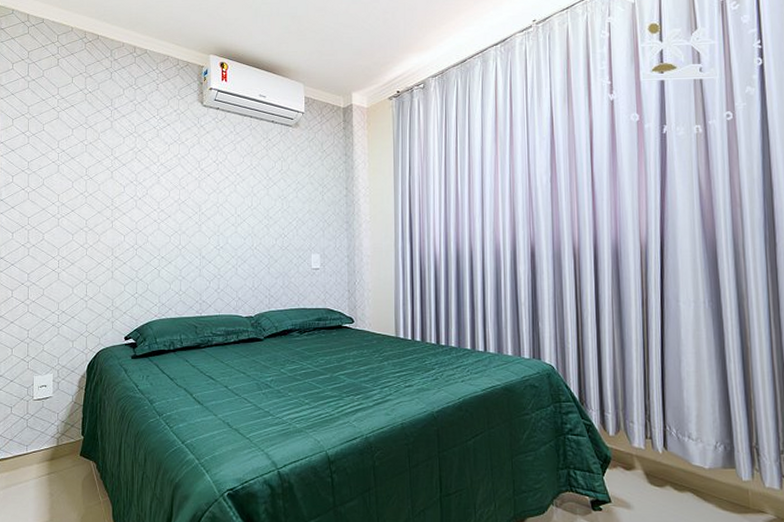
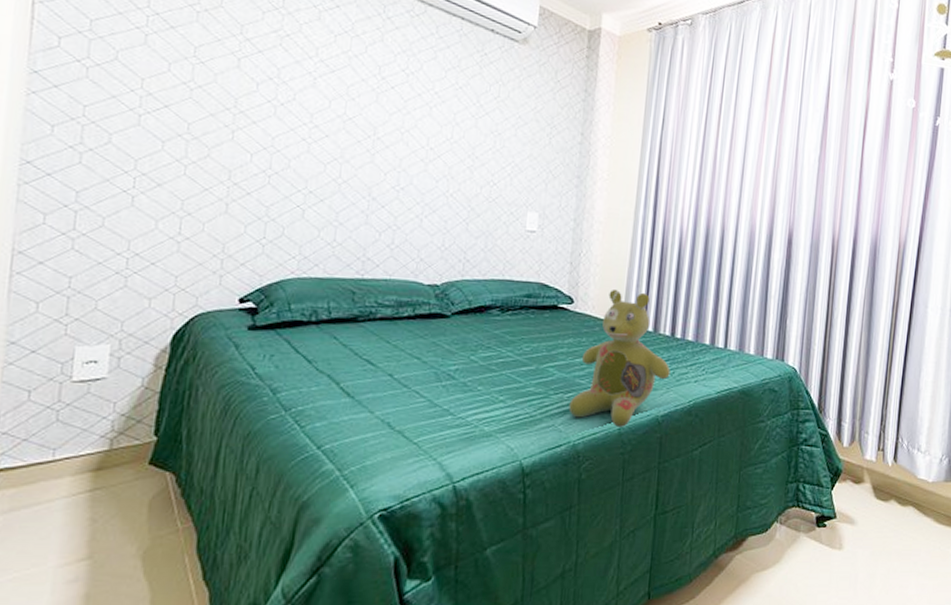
stuffed bear: none [359,308,439,422] -> present [568,288,670,427]

